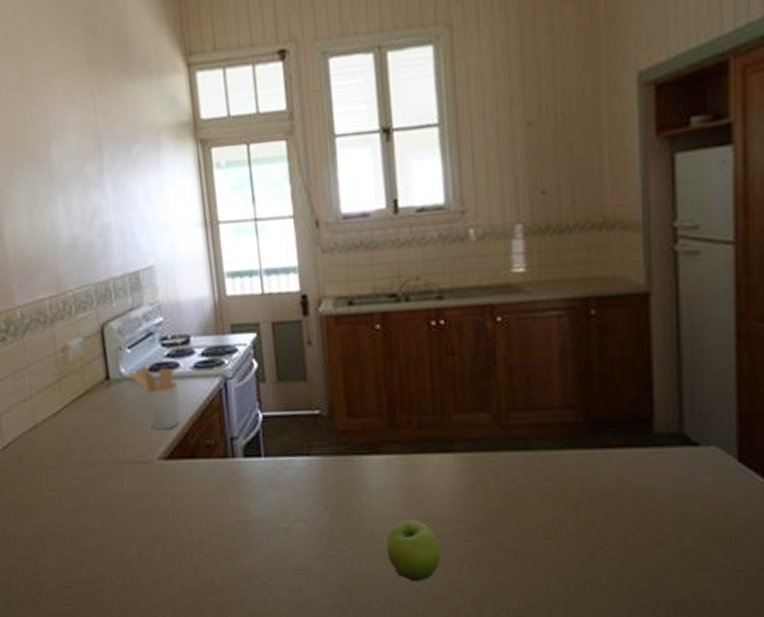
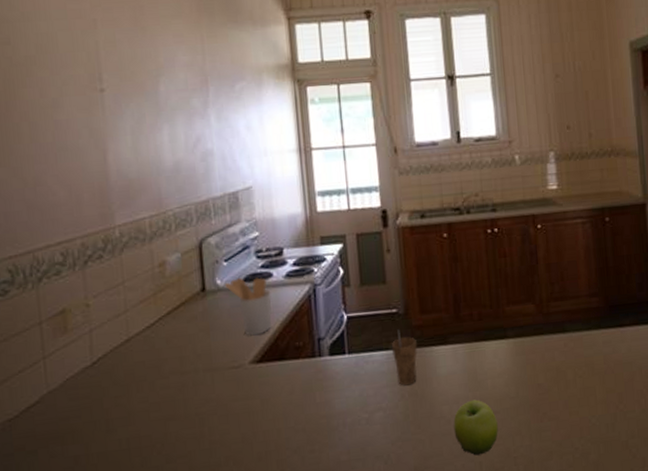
cup: none [313,433,344,497] -> present [391,329,417,386]

